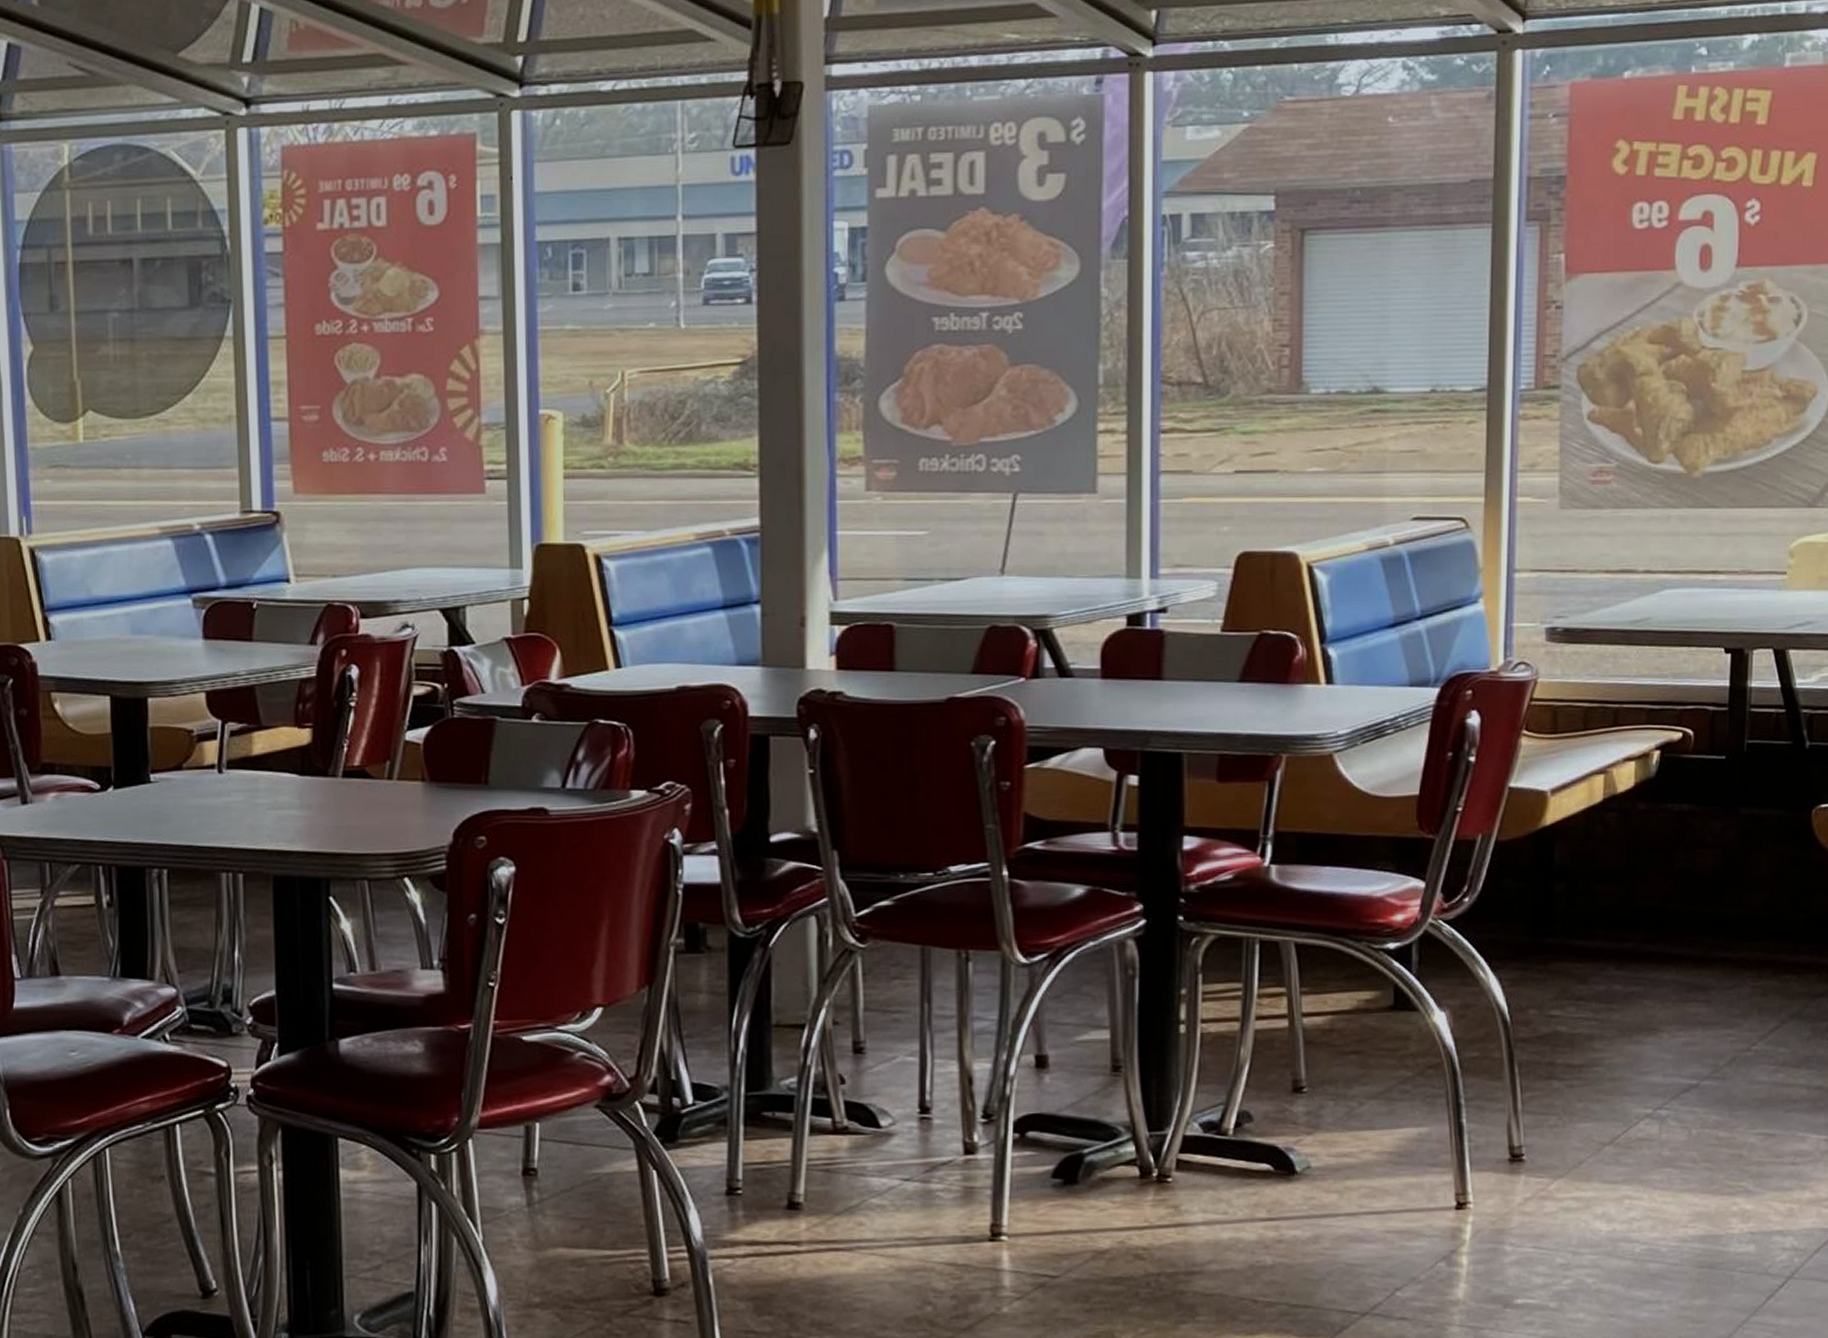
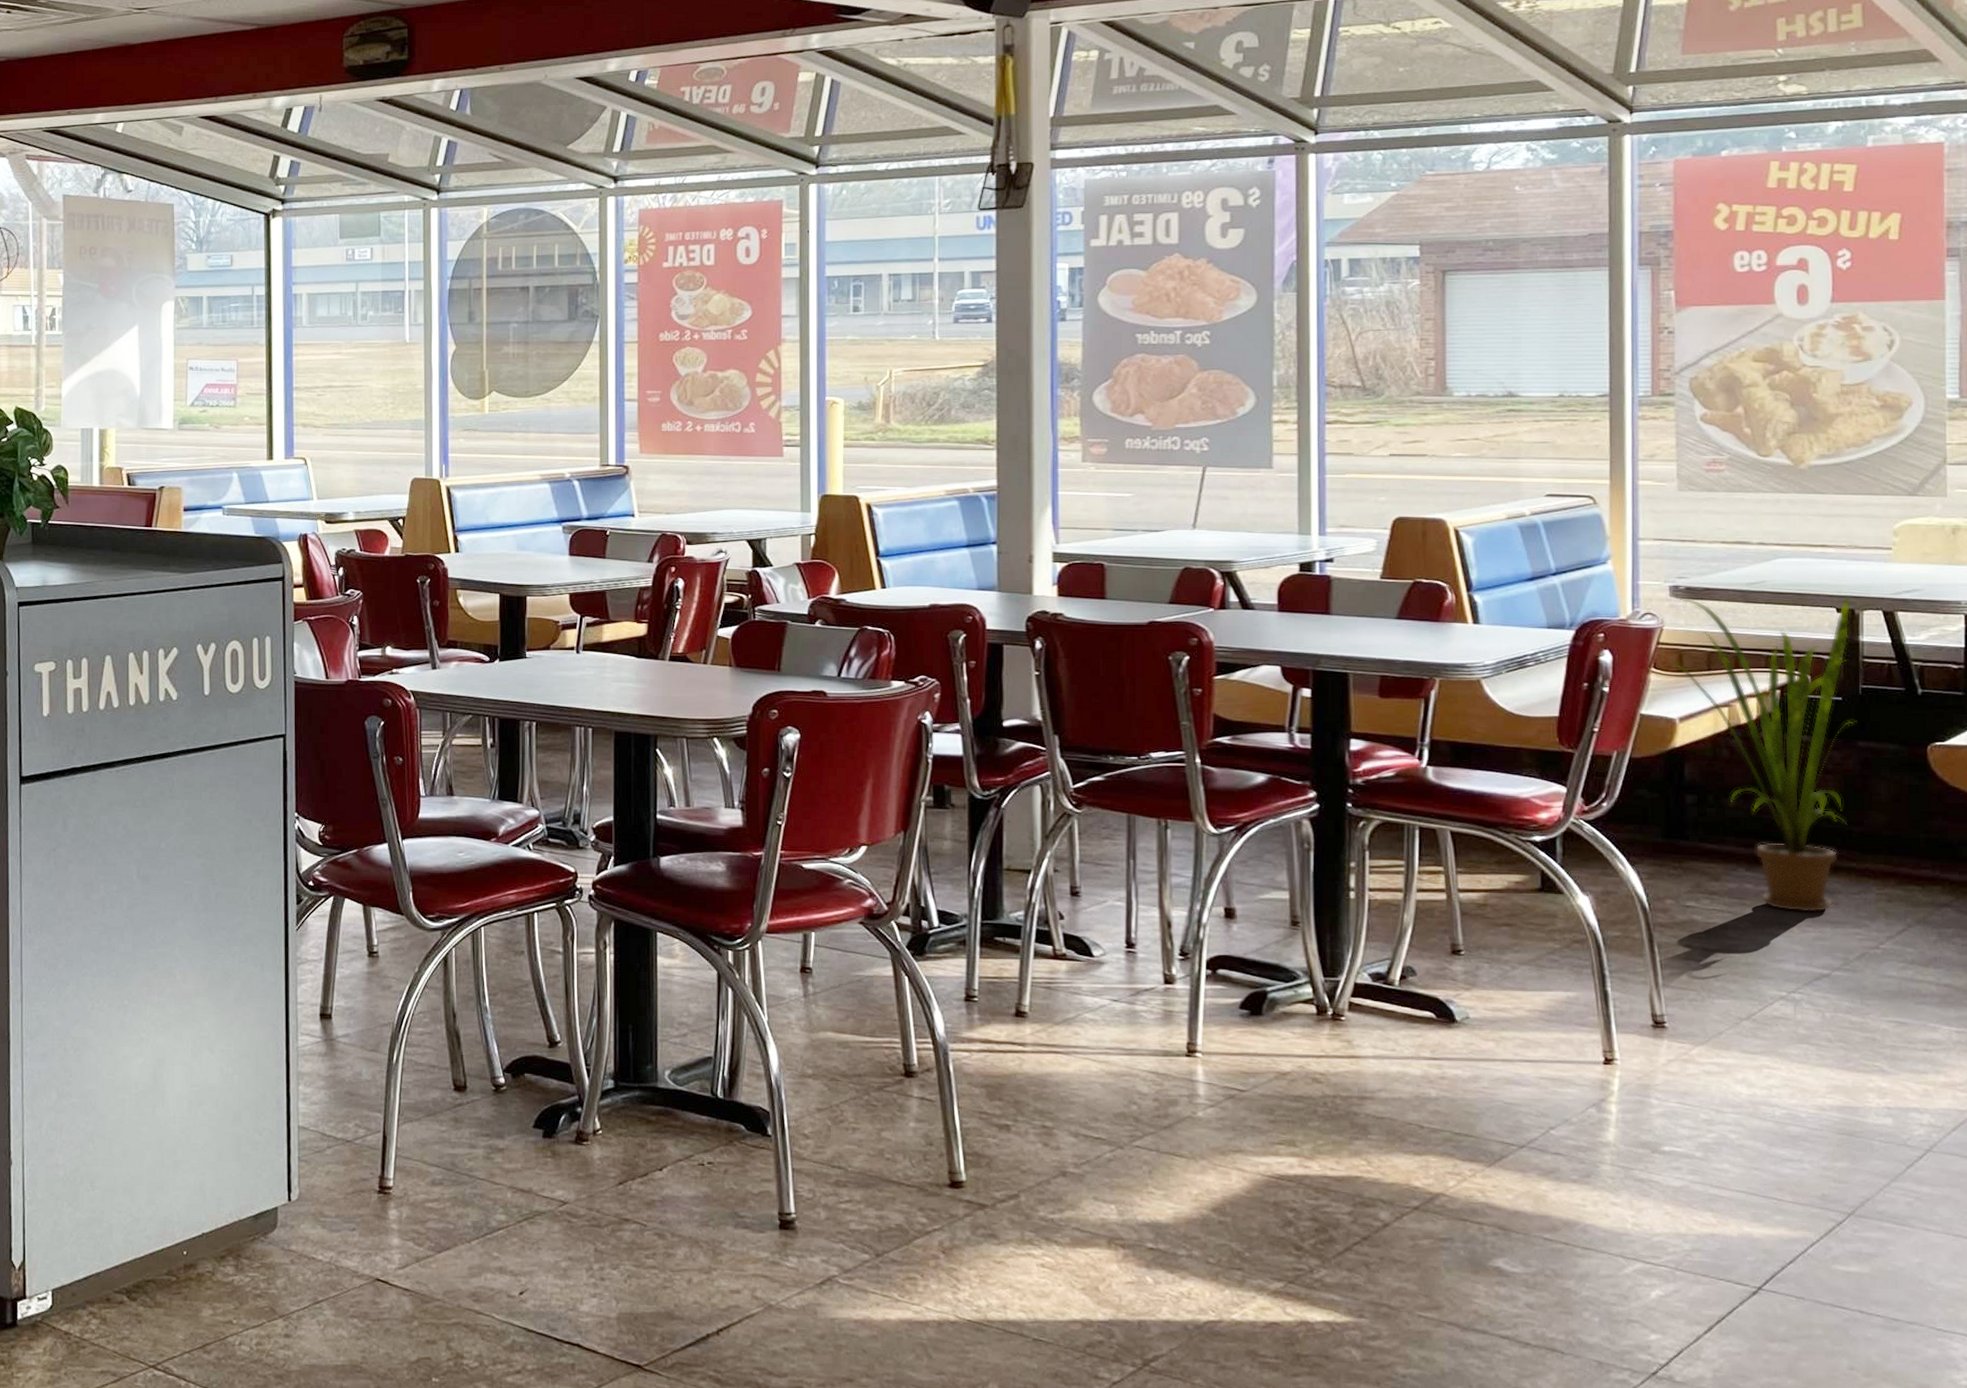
house plant: none [1543,633,1741,1015] -> present [1669,596,1857,913]

